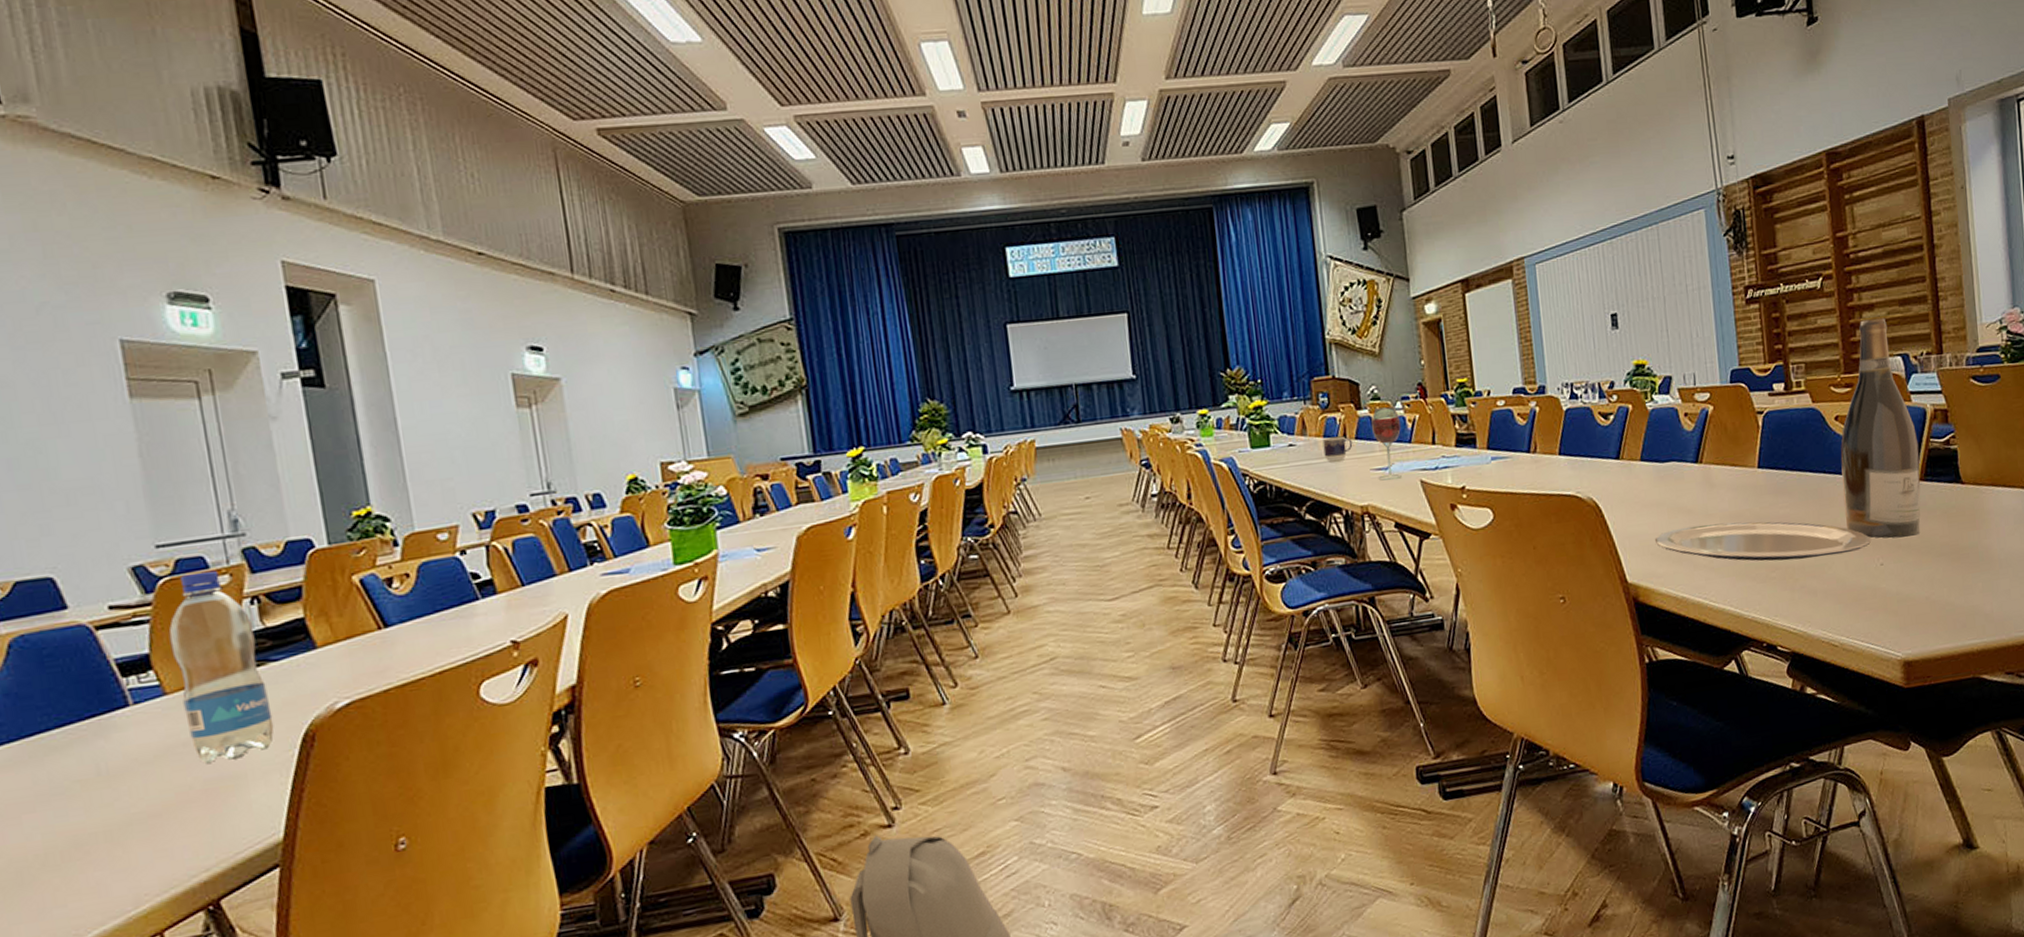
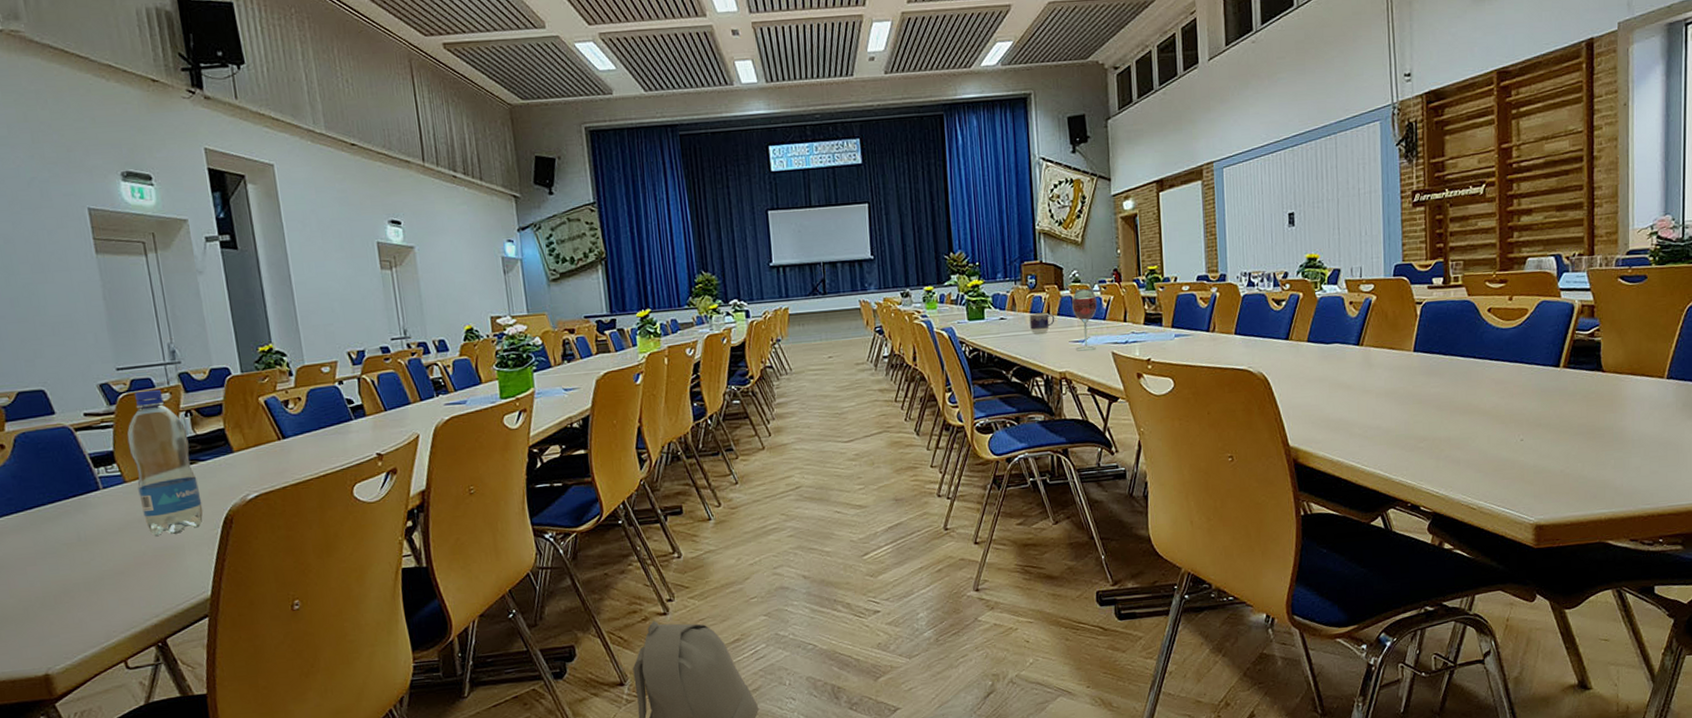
plate: present [1654,522,1872,561] -> none [1315,398,1514,433]
wine bottle: present [1840,318,1921,538] -> none [1490,222,1565,417]

